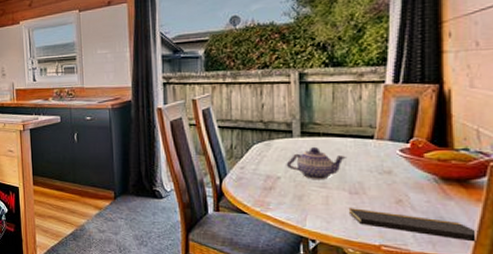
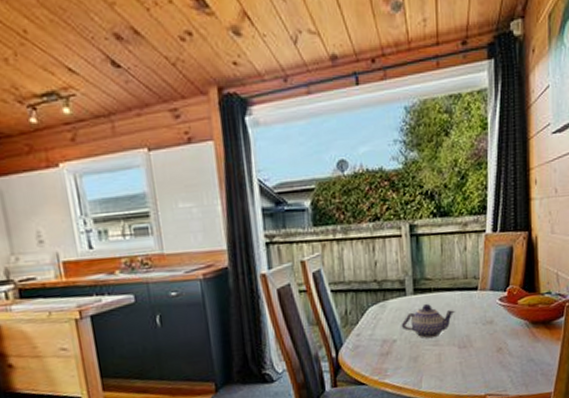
notepad: present [348,208,478,242] -> none [458,361,558,378]

